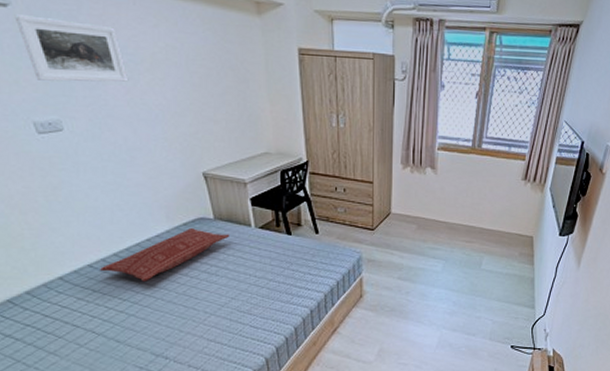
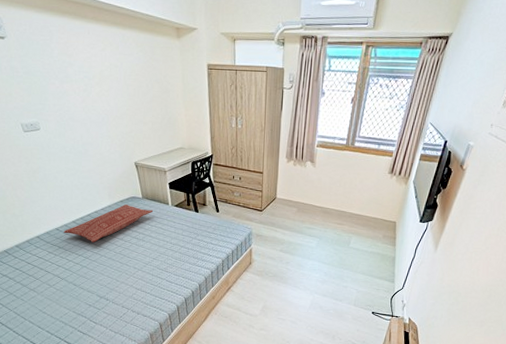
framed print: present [14,14,127,82] -> none [9,45,83,94]

